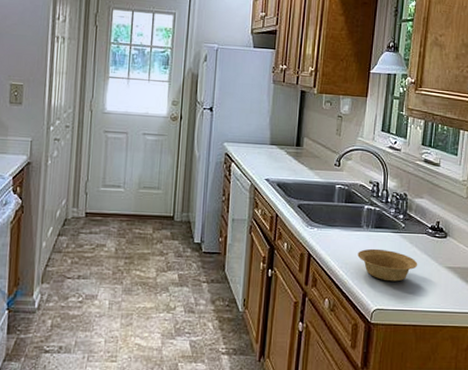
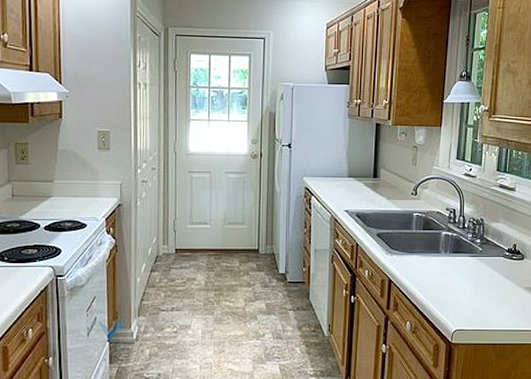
bowl: present [357,248,418,282] -> none [437,272,496,303]

